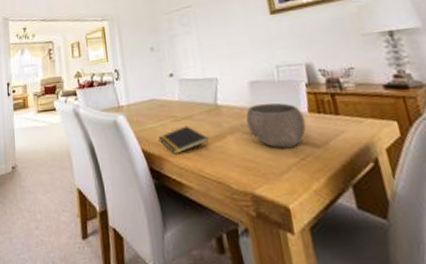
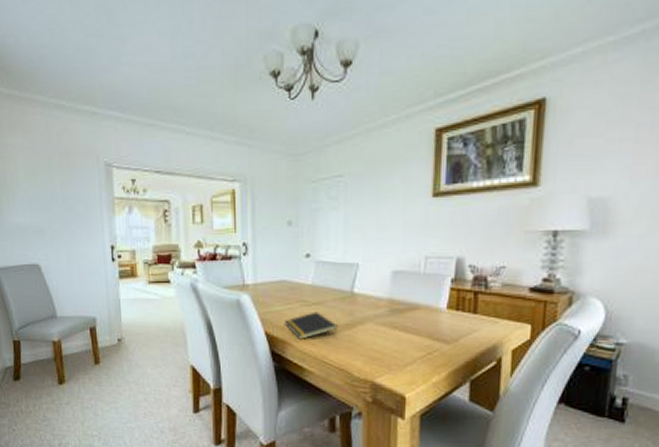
bowl: present [246,102,306,149] -> none [380,295,441,343]

